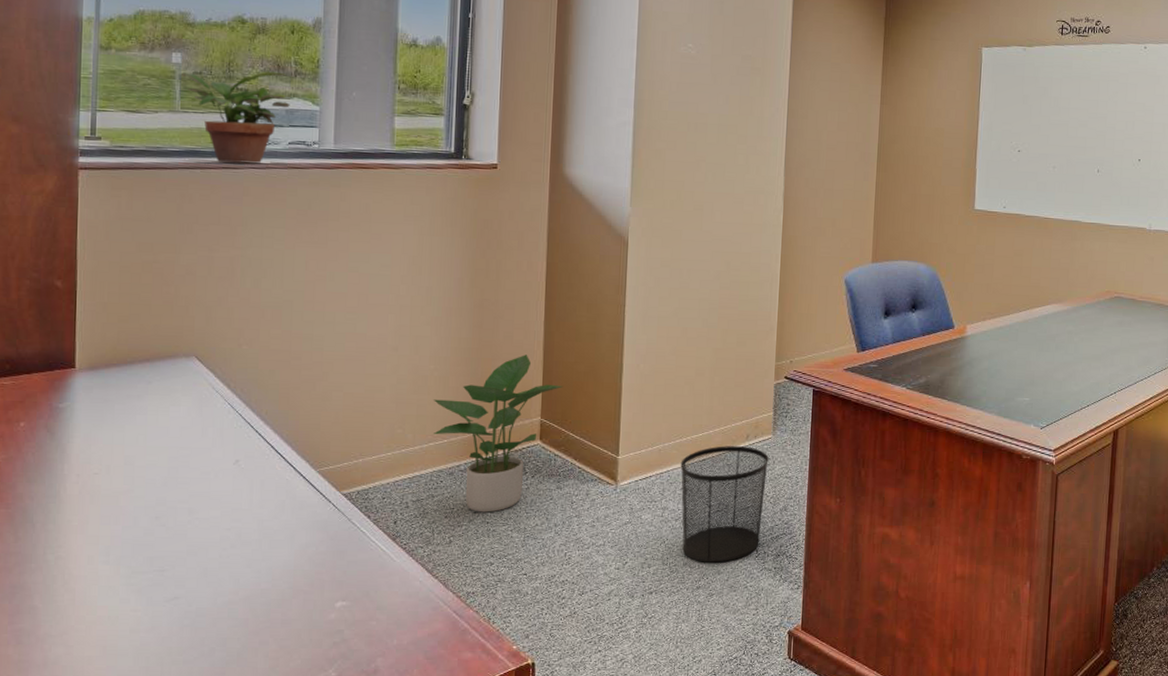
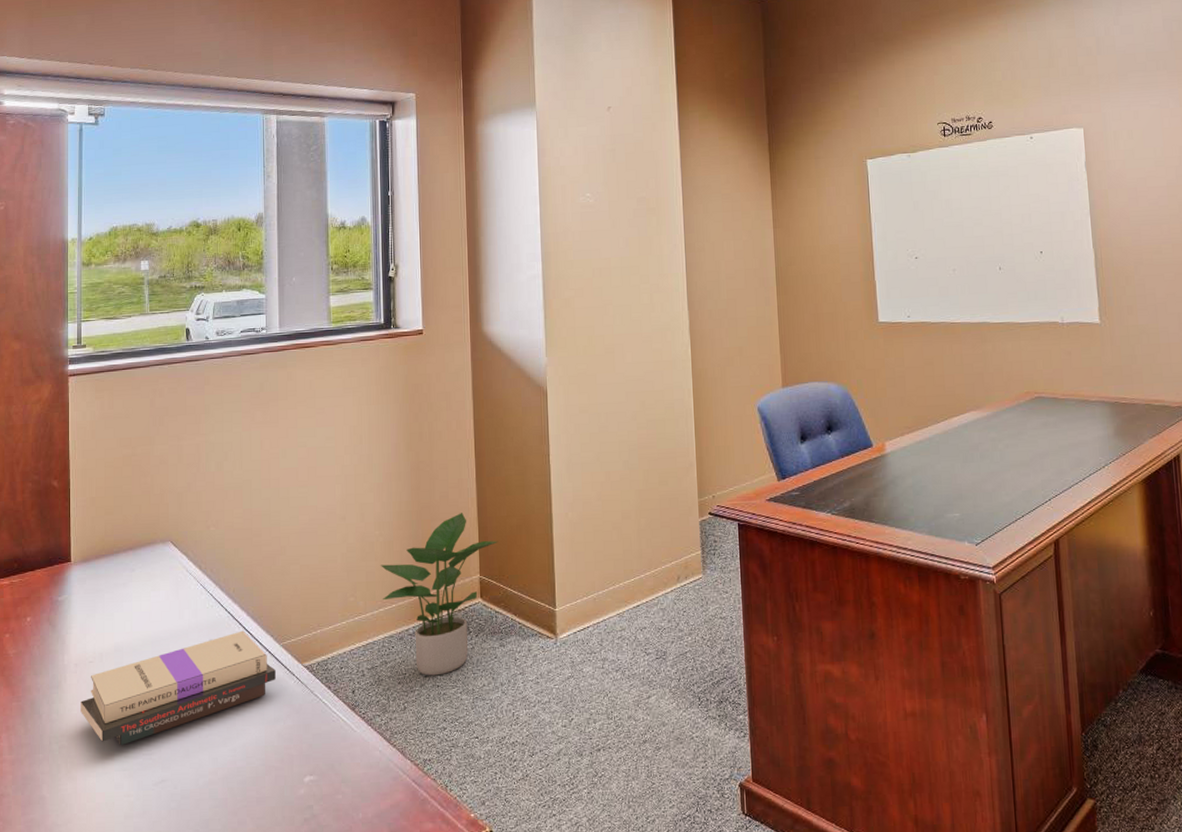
books: none [82,453,310,561] -> present [81,630,276,746]
potted plant: present [181,71,290,164] -> none [149,267,240,356]
waste bin: present [680,446,769,563] -> none [616,588,702,714]

